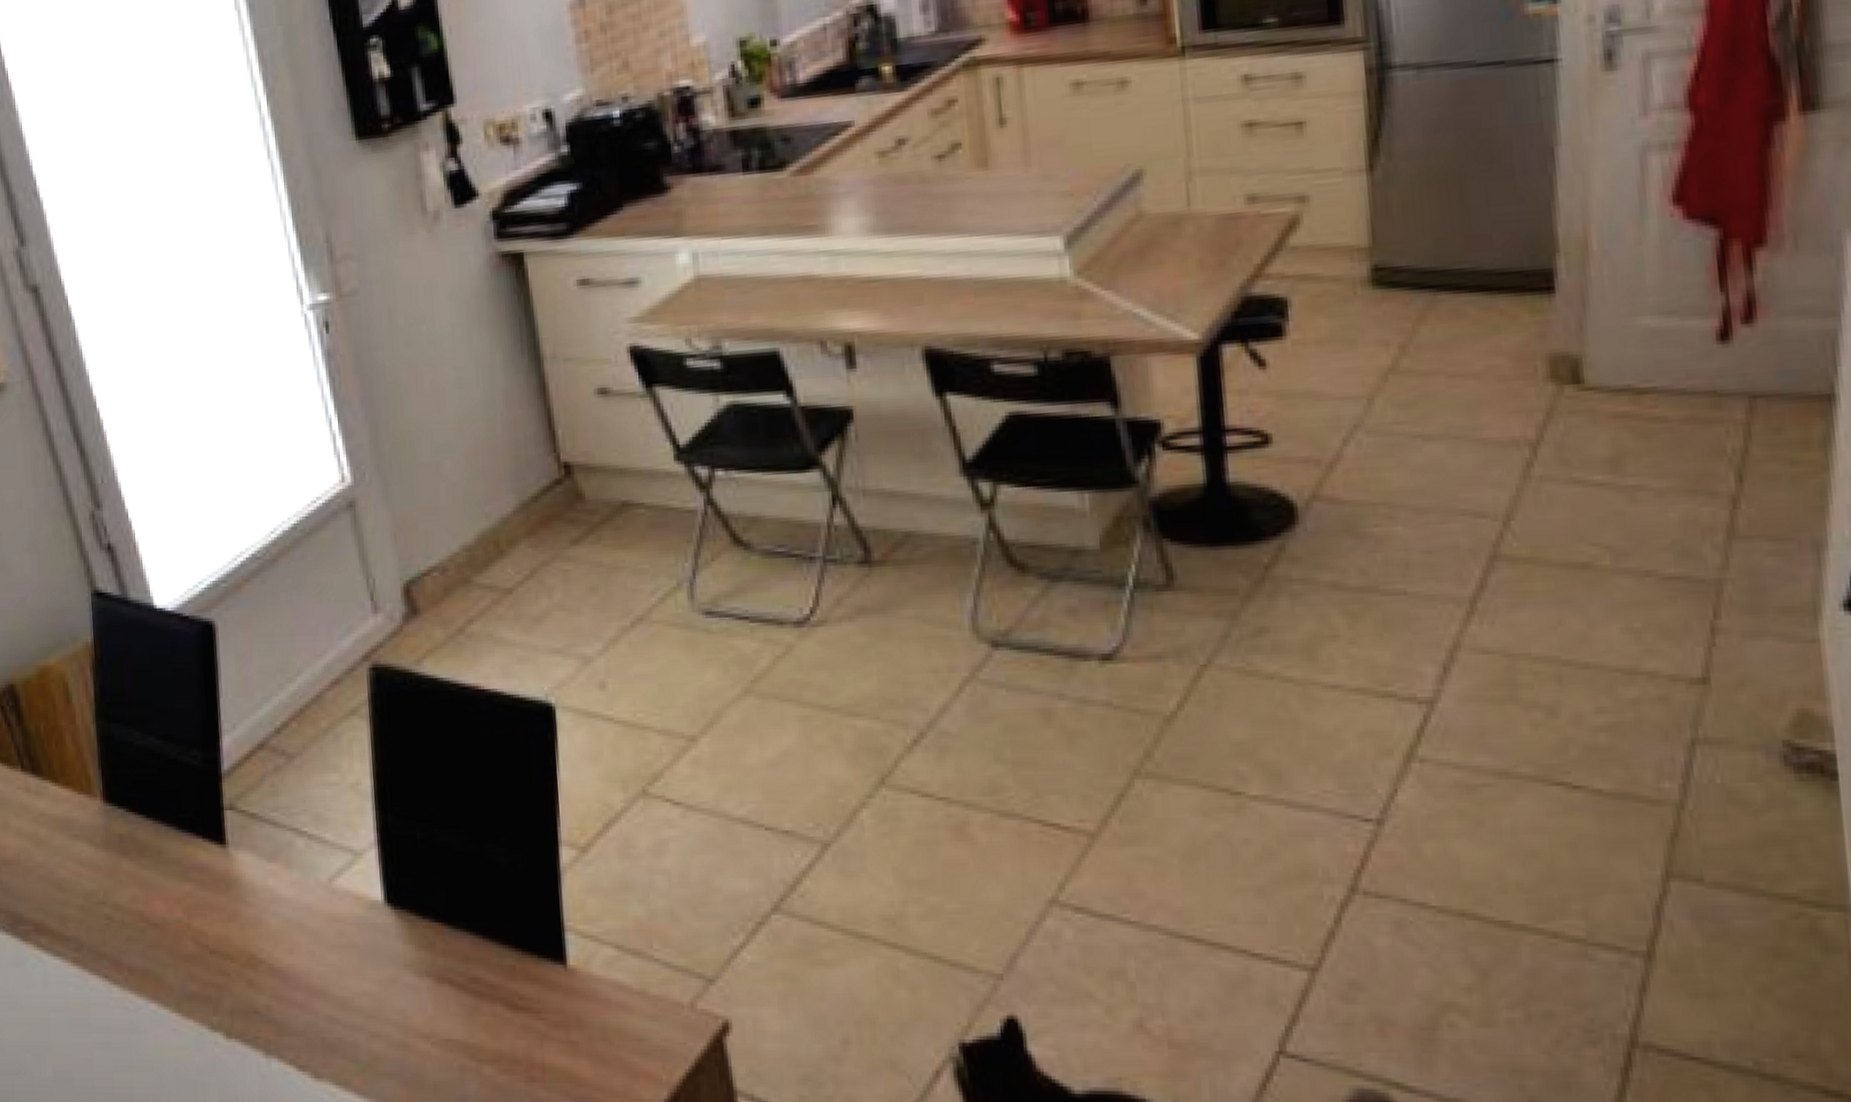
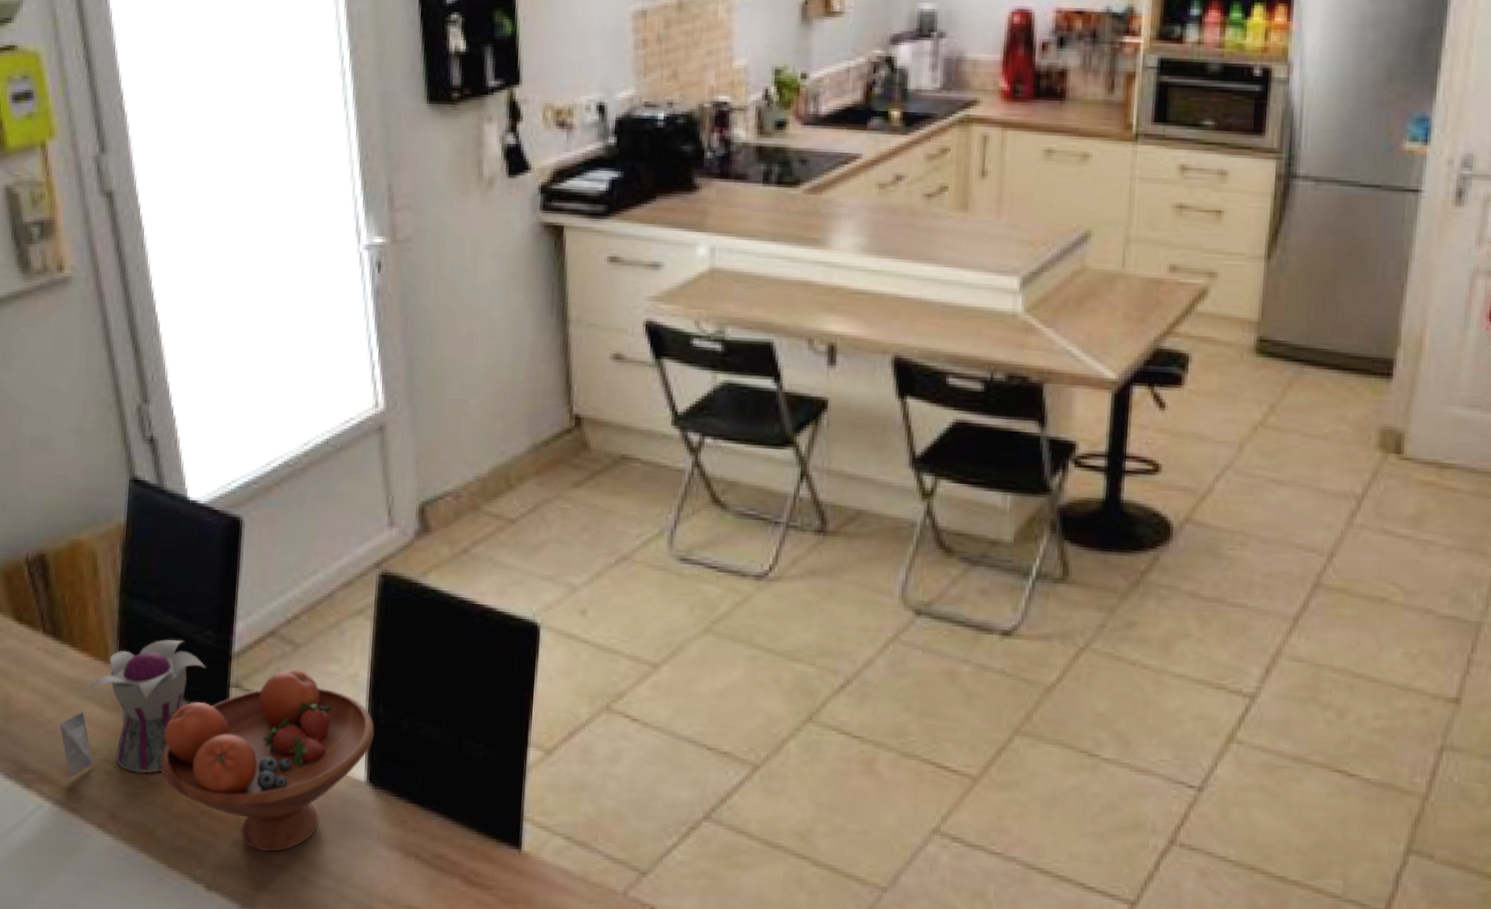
teapot: none [50,763,196,924] -> present [59,639,206,777]
fruit bowl: none [159,782,387,991] -> present [160,668,375,852]

